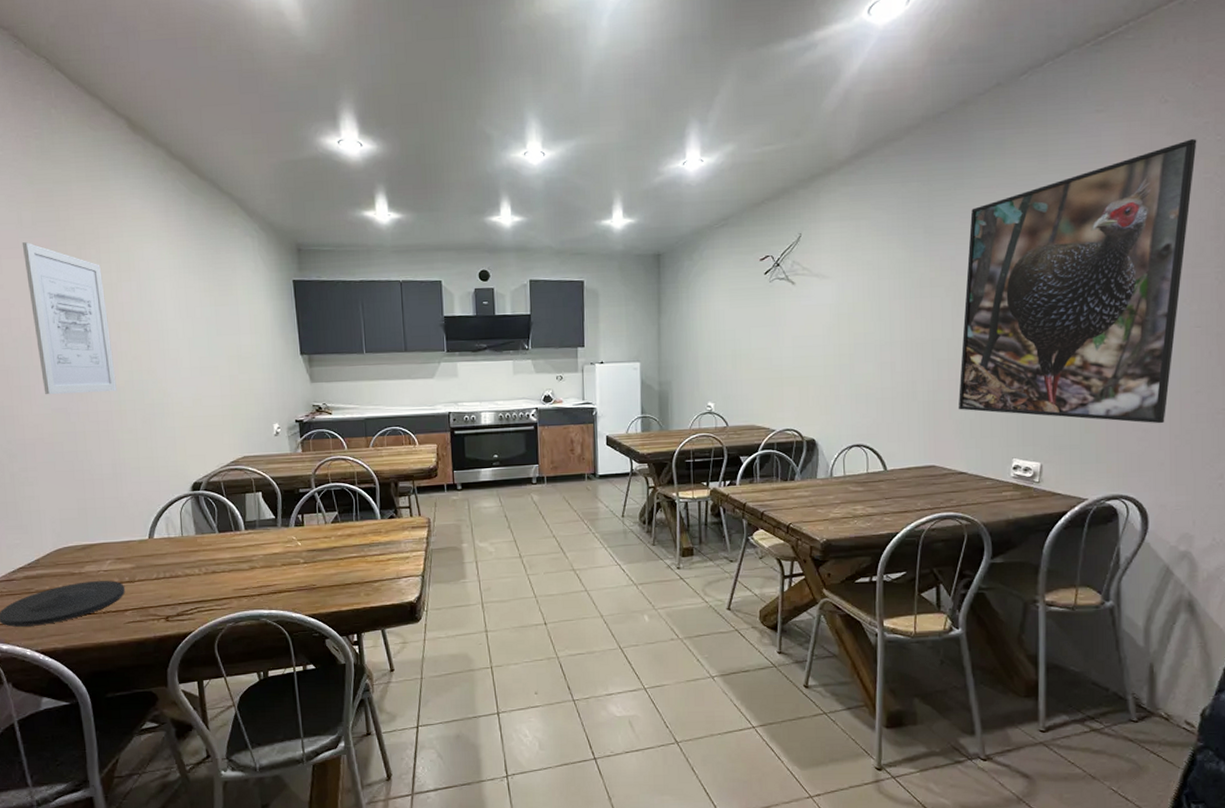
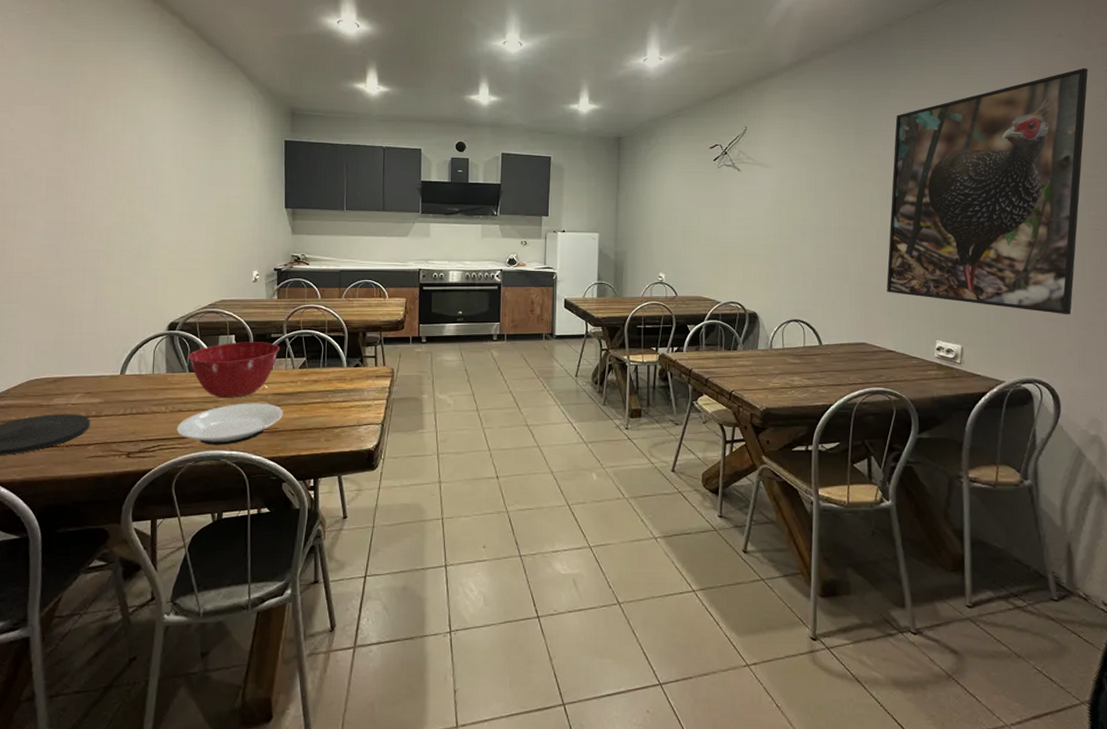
wall art: present [22,242,117,395] -> none [36,91,108,232]
plate: none [212,560,319,605] -> present [176,403,283,445]
mixing bowl: none [216,497,310,557] -> present [188,342,281,398]

